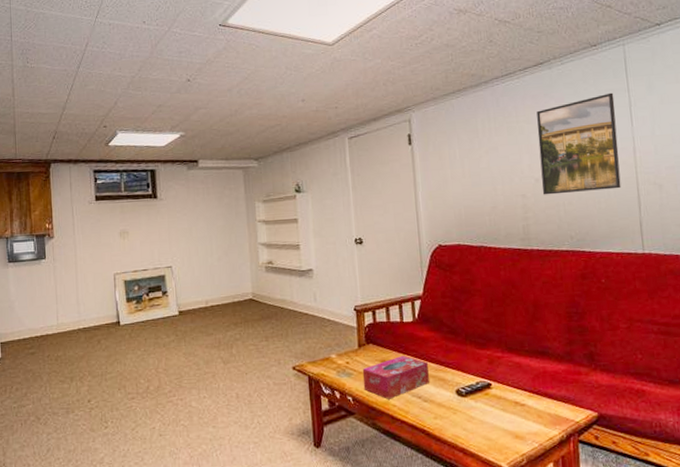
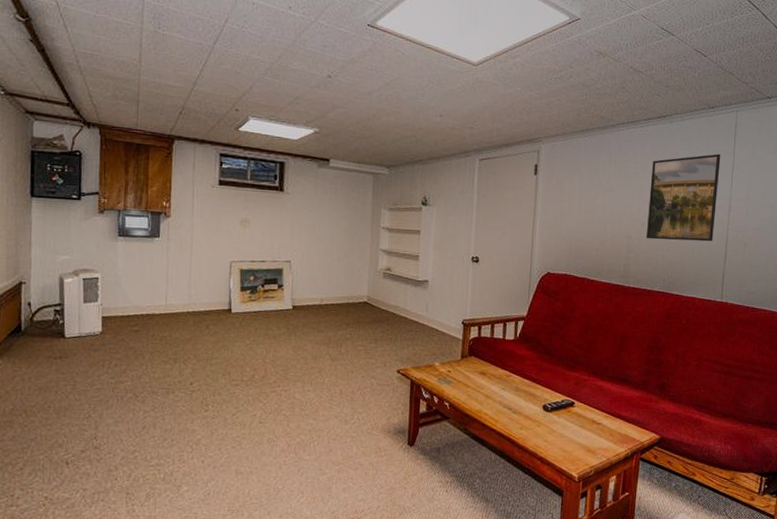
tissue box: present [362,355,429,399] -> none [460,369,522,408]

